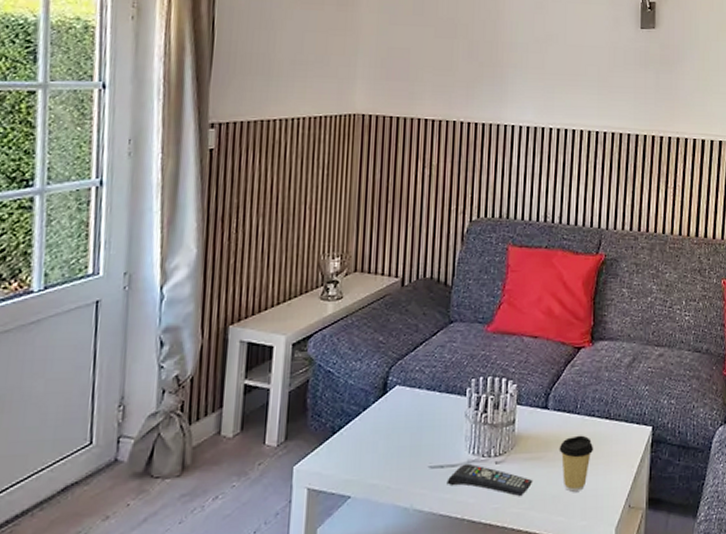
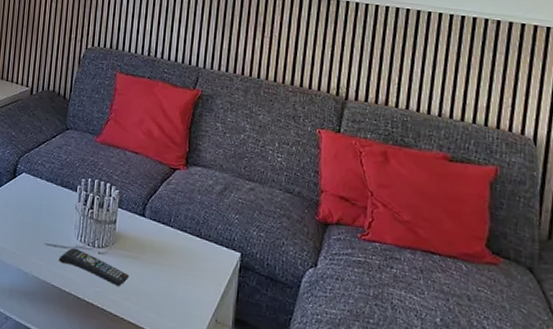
coffee cup: present [559,435,594,492] -> none [153,245,185,295]

